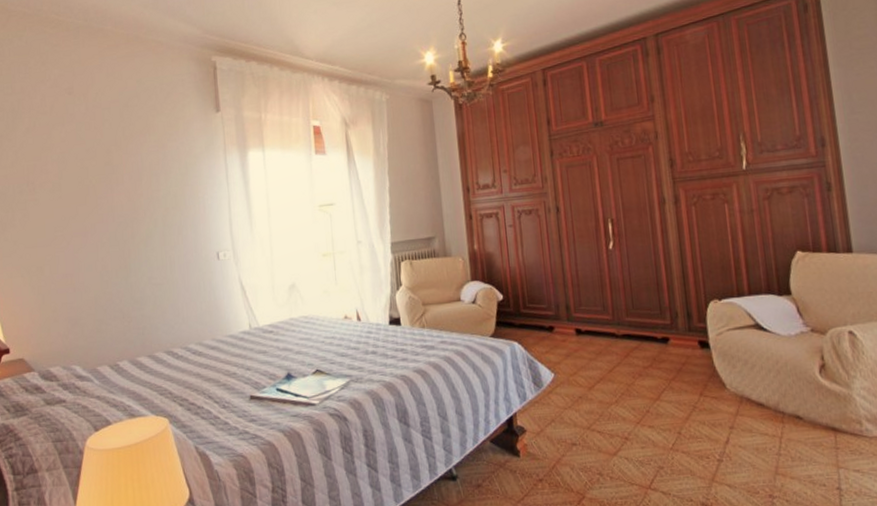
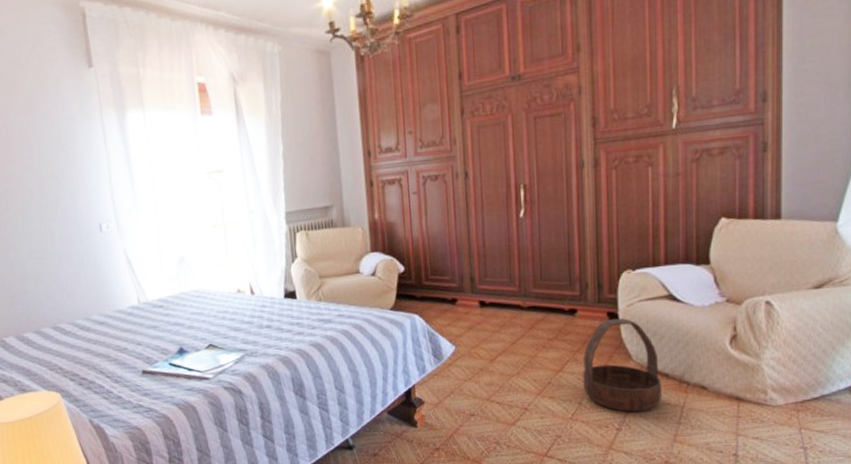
basket: none [679,347,760,443] -> present [583,318,663,413]

